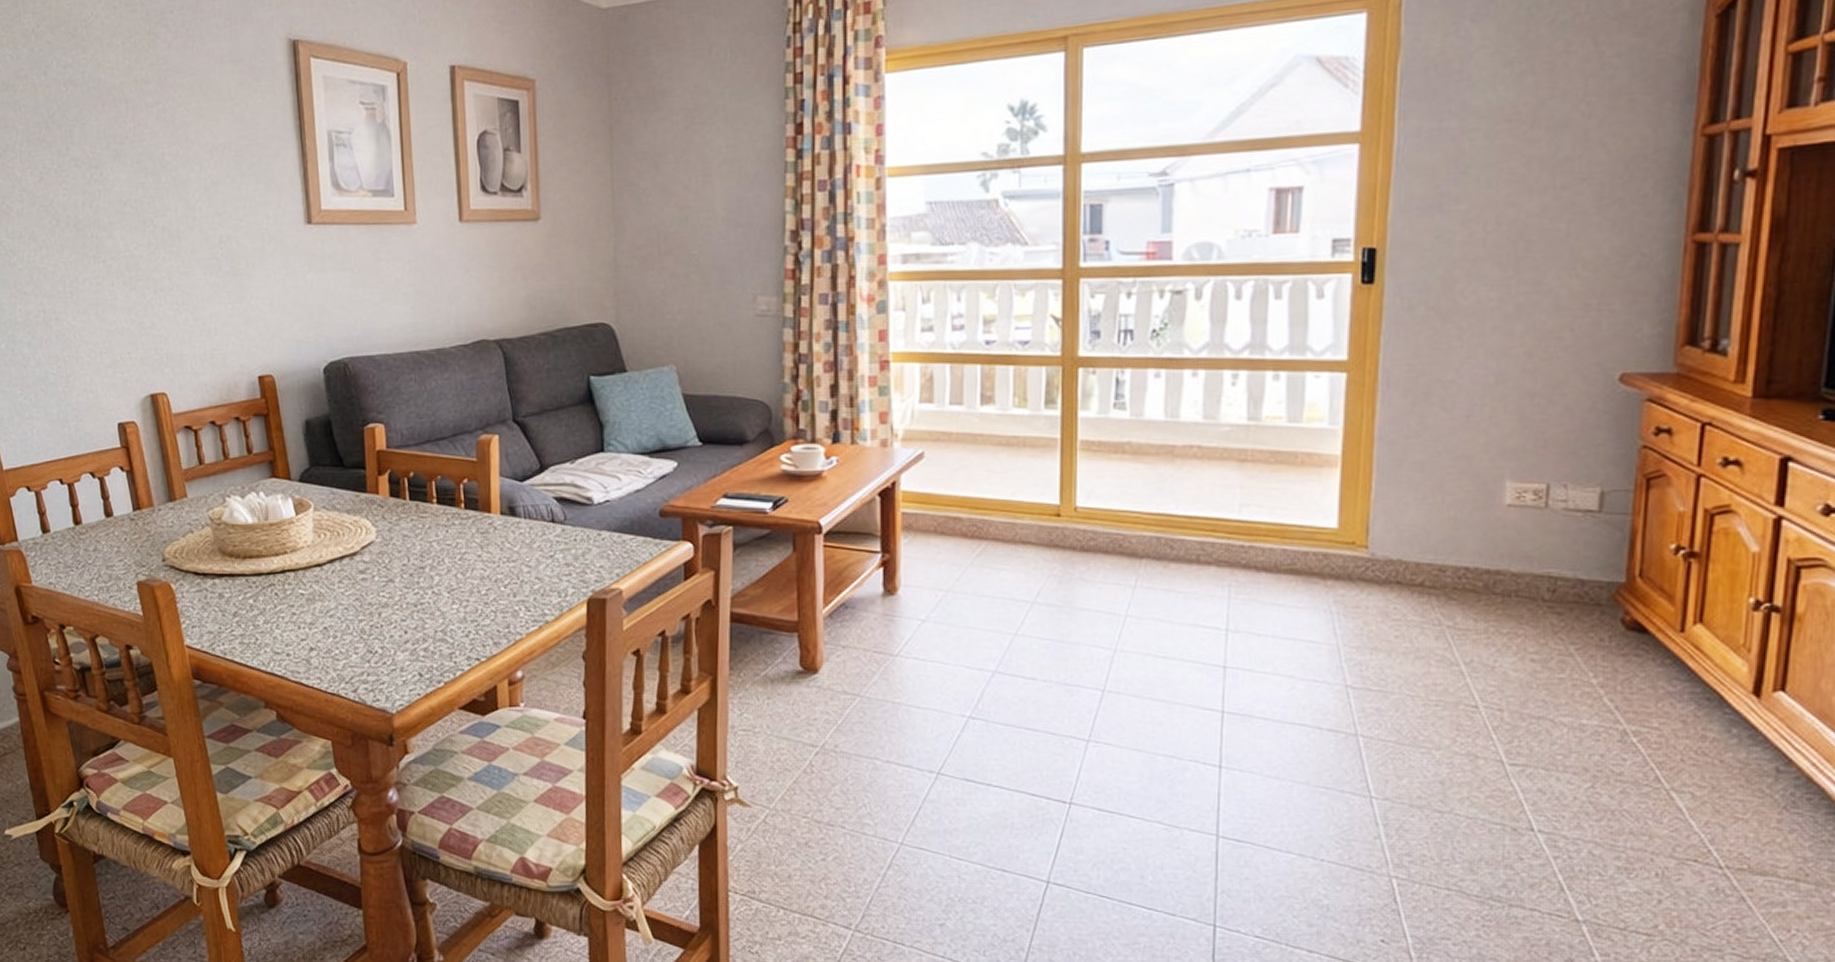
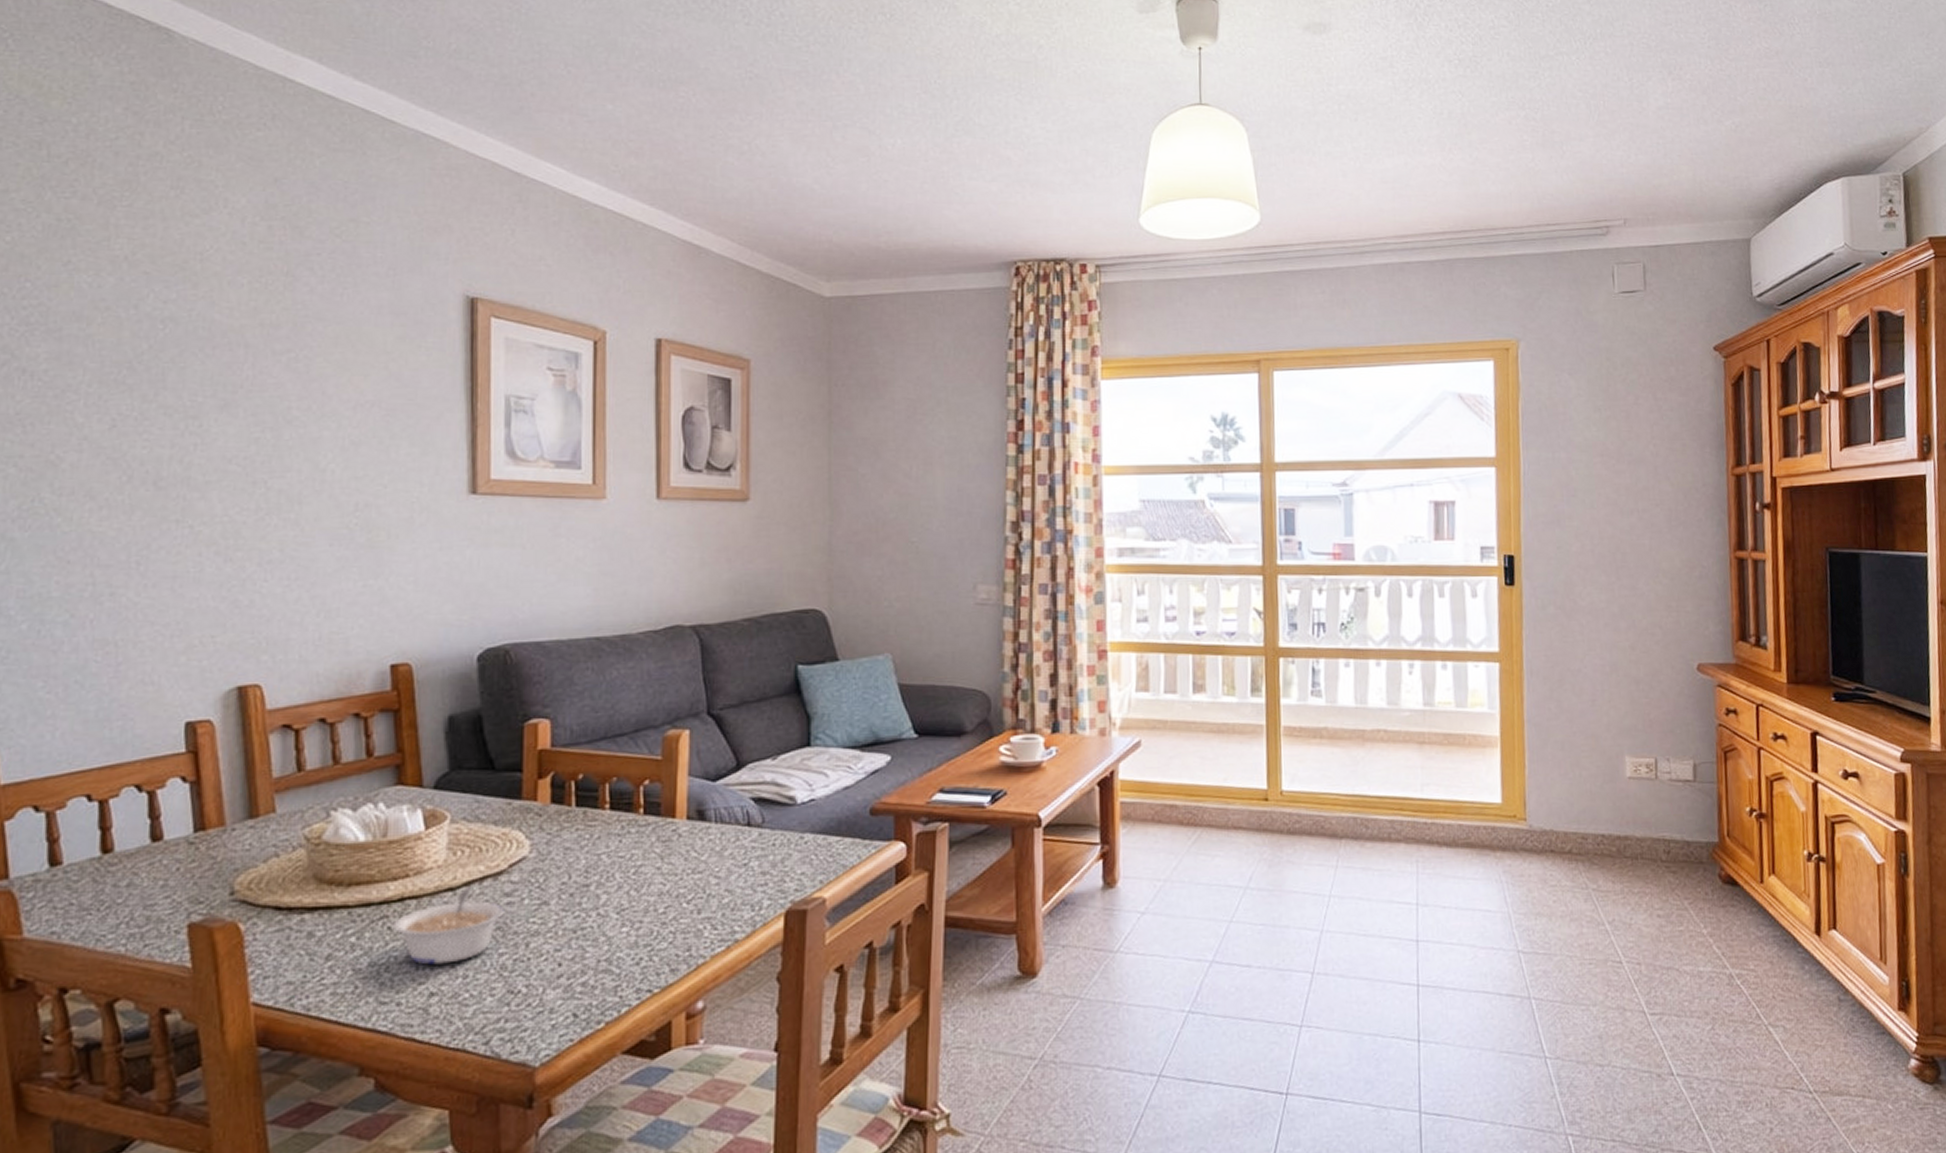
legume: none [279,565,360,625] -> present [393,888,505,965]

